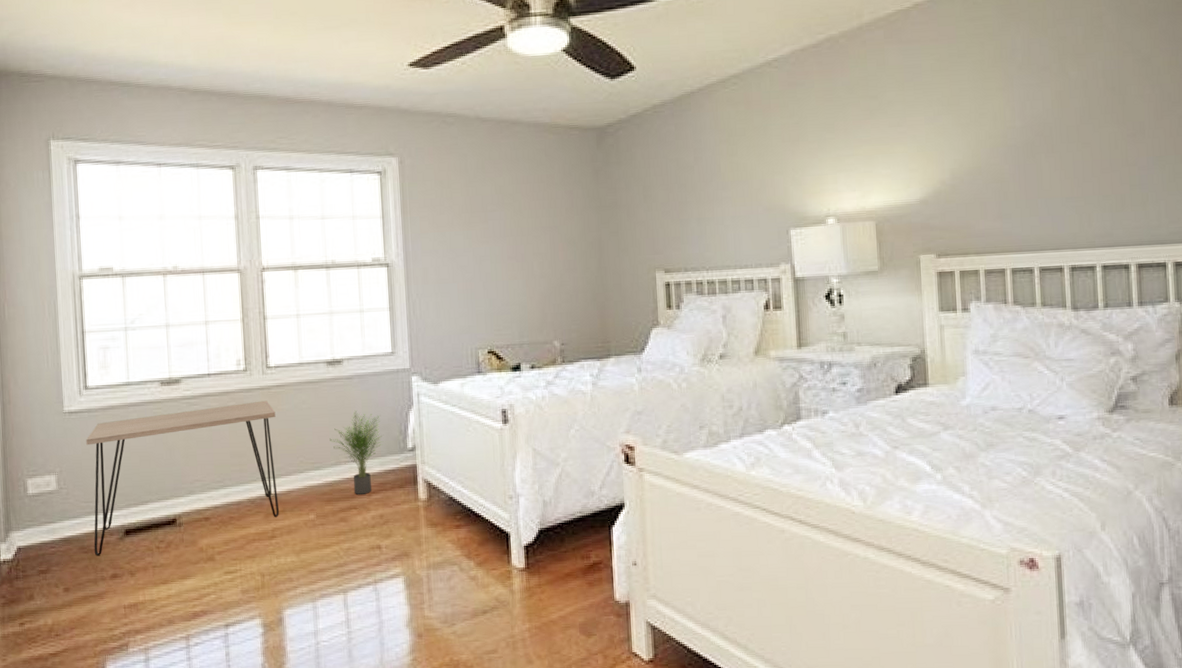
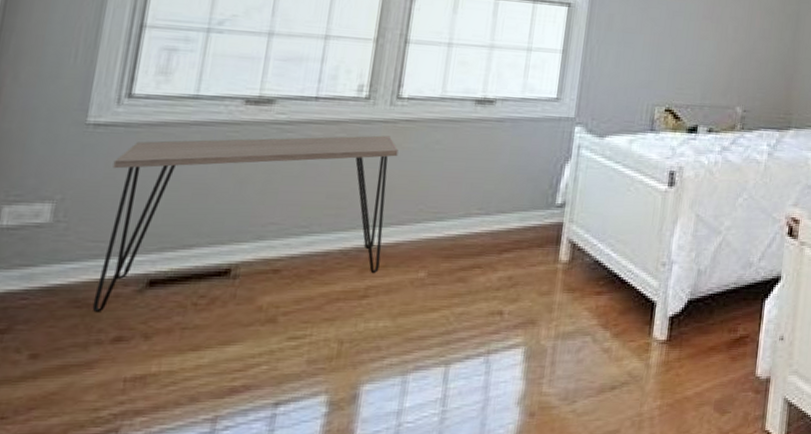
potted plant: present [330,410,383,494] -> none [462,157,528,252]

